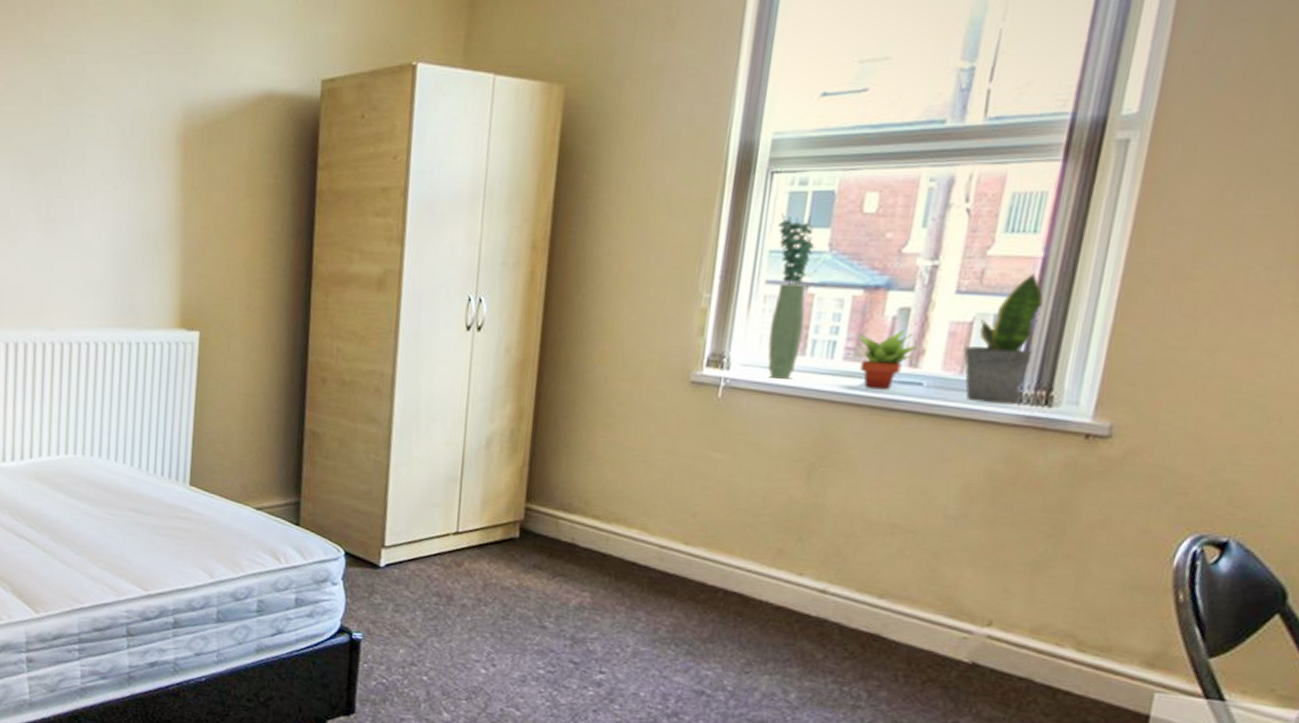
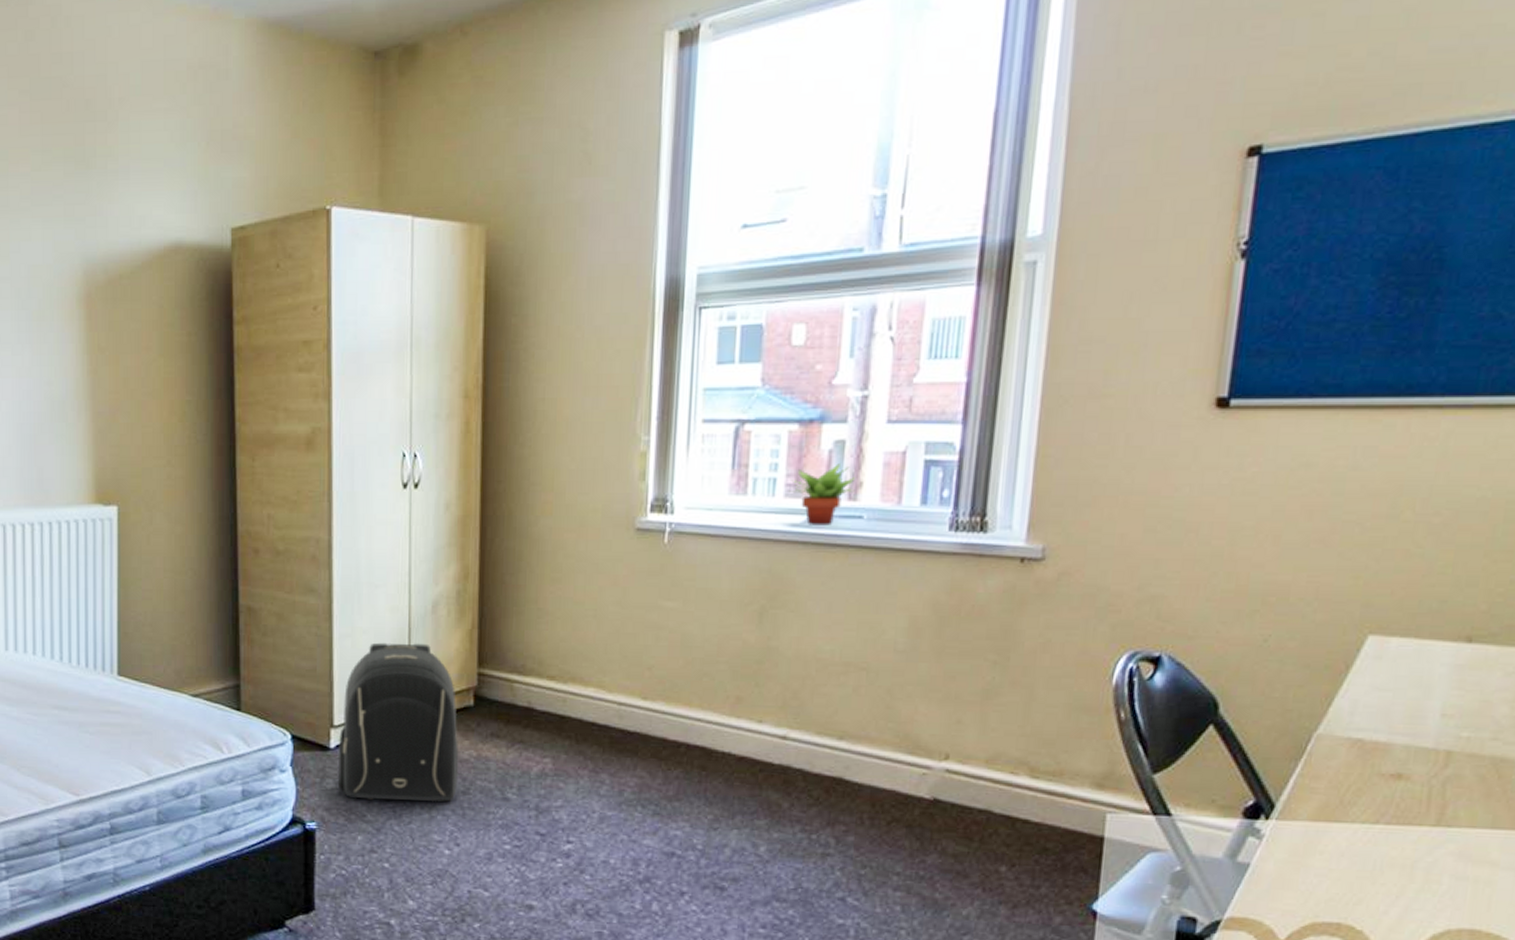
backpack: none [384,472,503,625] -> present [337,642,459,802]
vase: present [767,213,815,380] -> none [709,349,748,522]
potted plant: present [964,273,1044,405] -> none [899,399,970,533]

